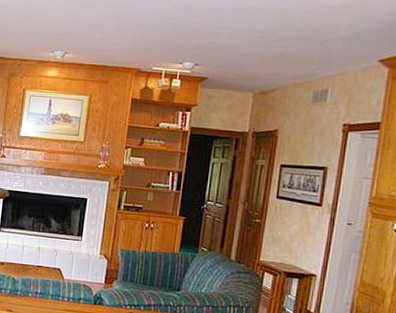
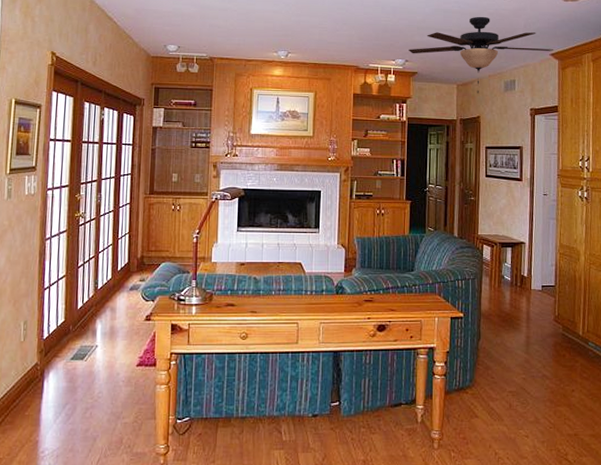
ceiling fan: none [199,14,385,105] -> present [408,16,554,94]

